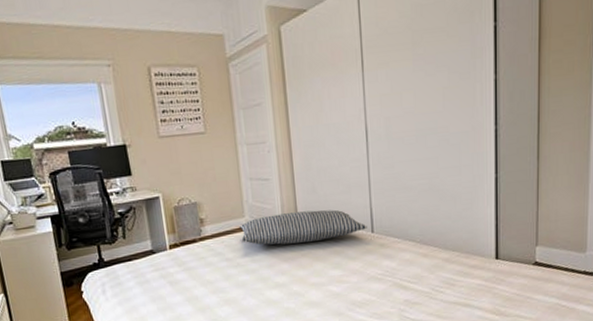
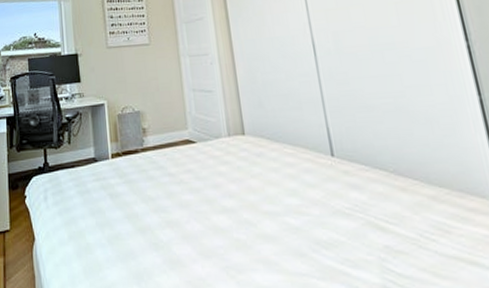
pillow: present [240,210,367,245] -> none [183,126,326,163]

